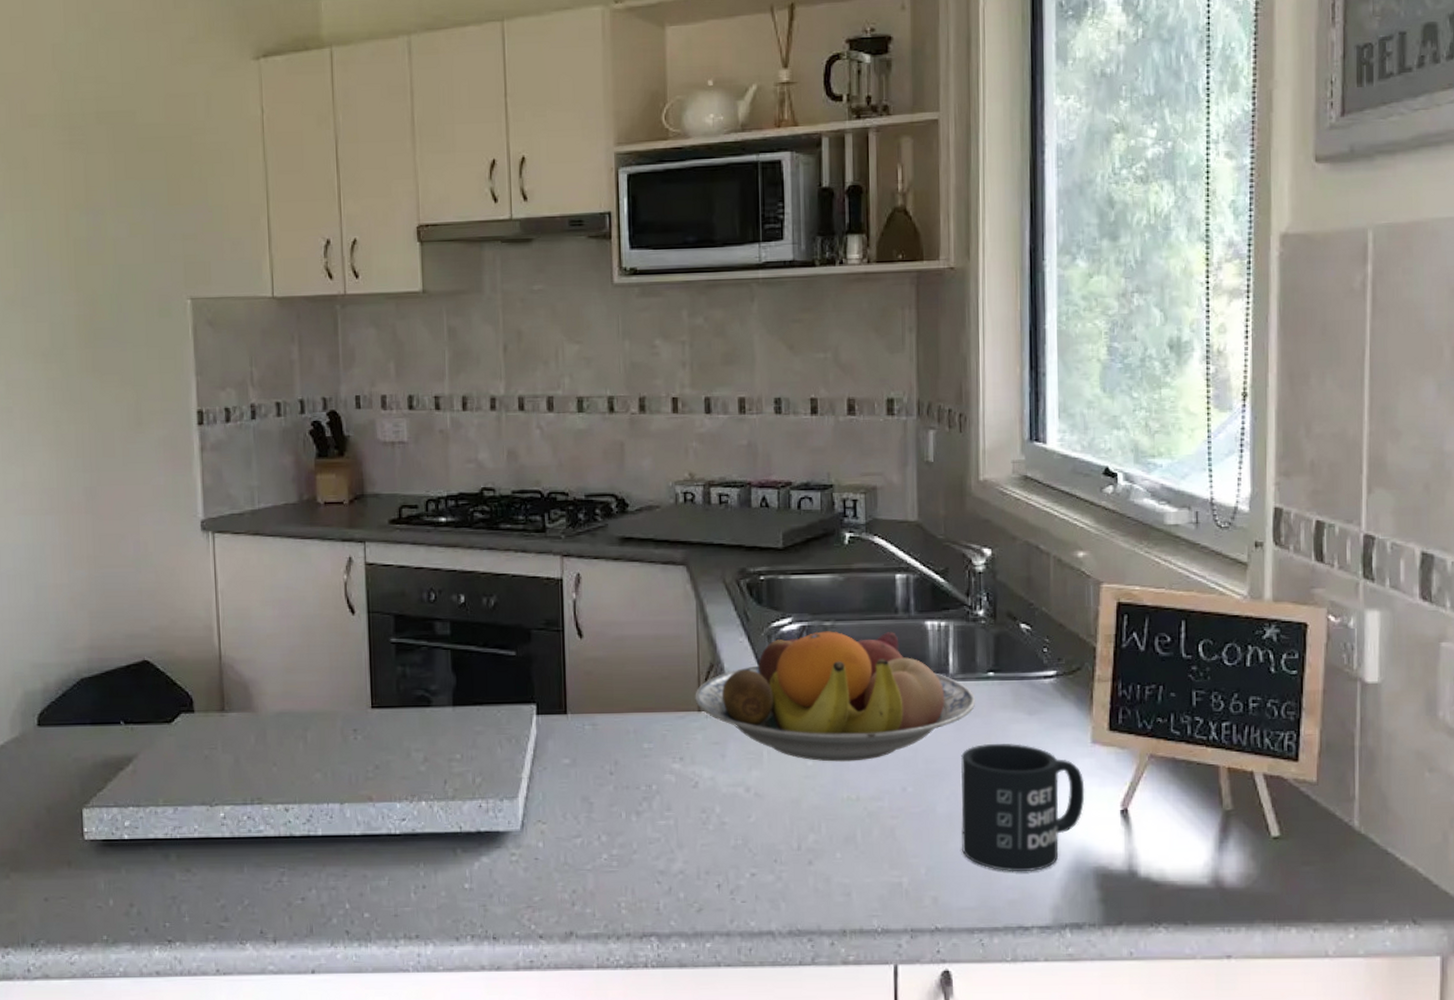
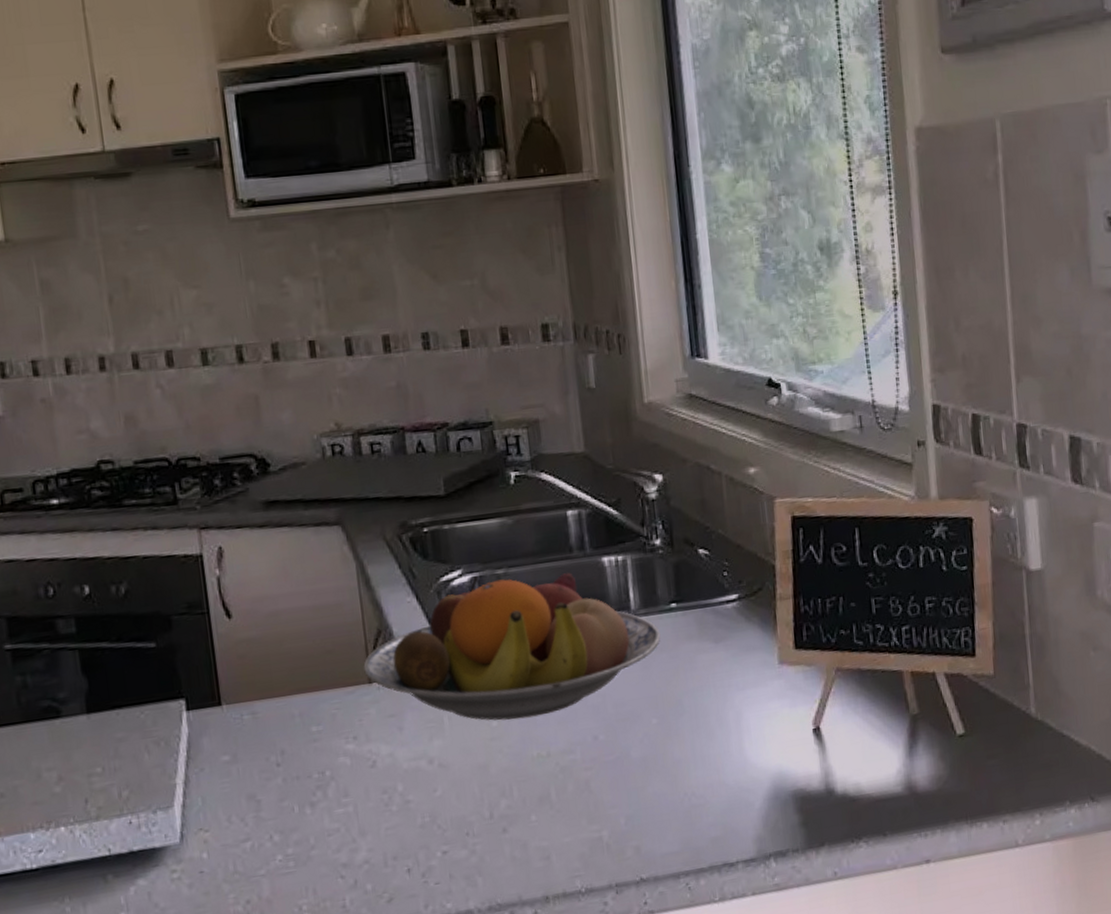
mug: present [961,744,1085,872] -> none [651,674,778,809]

